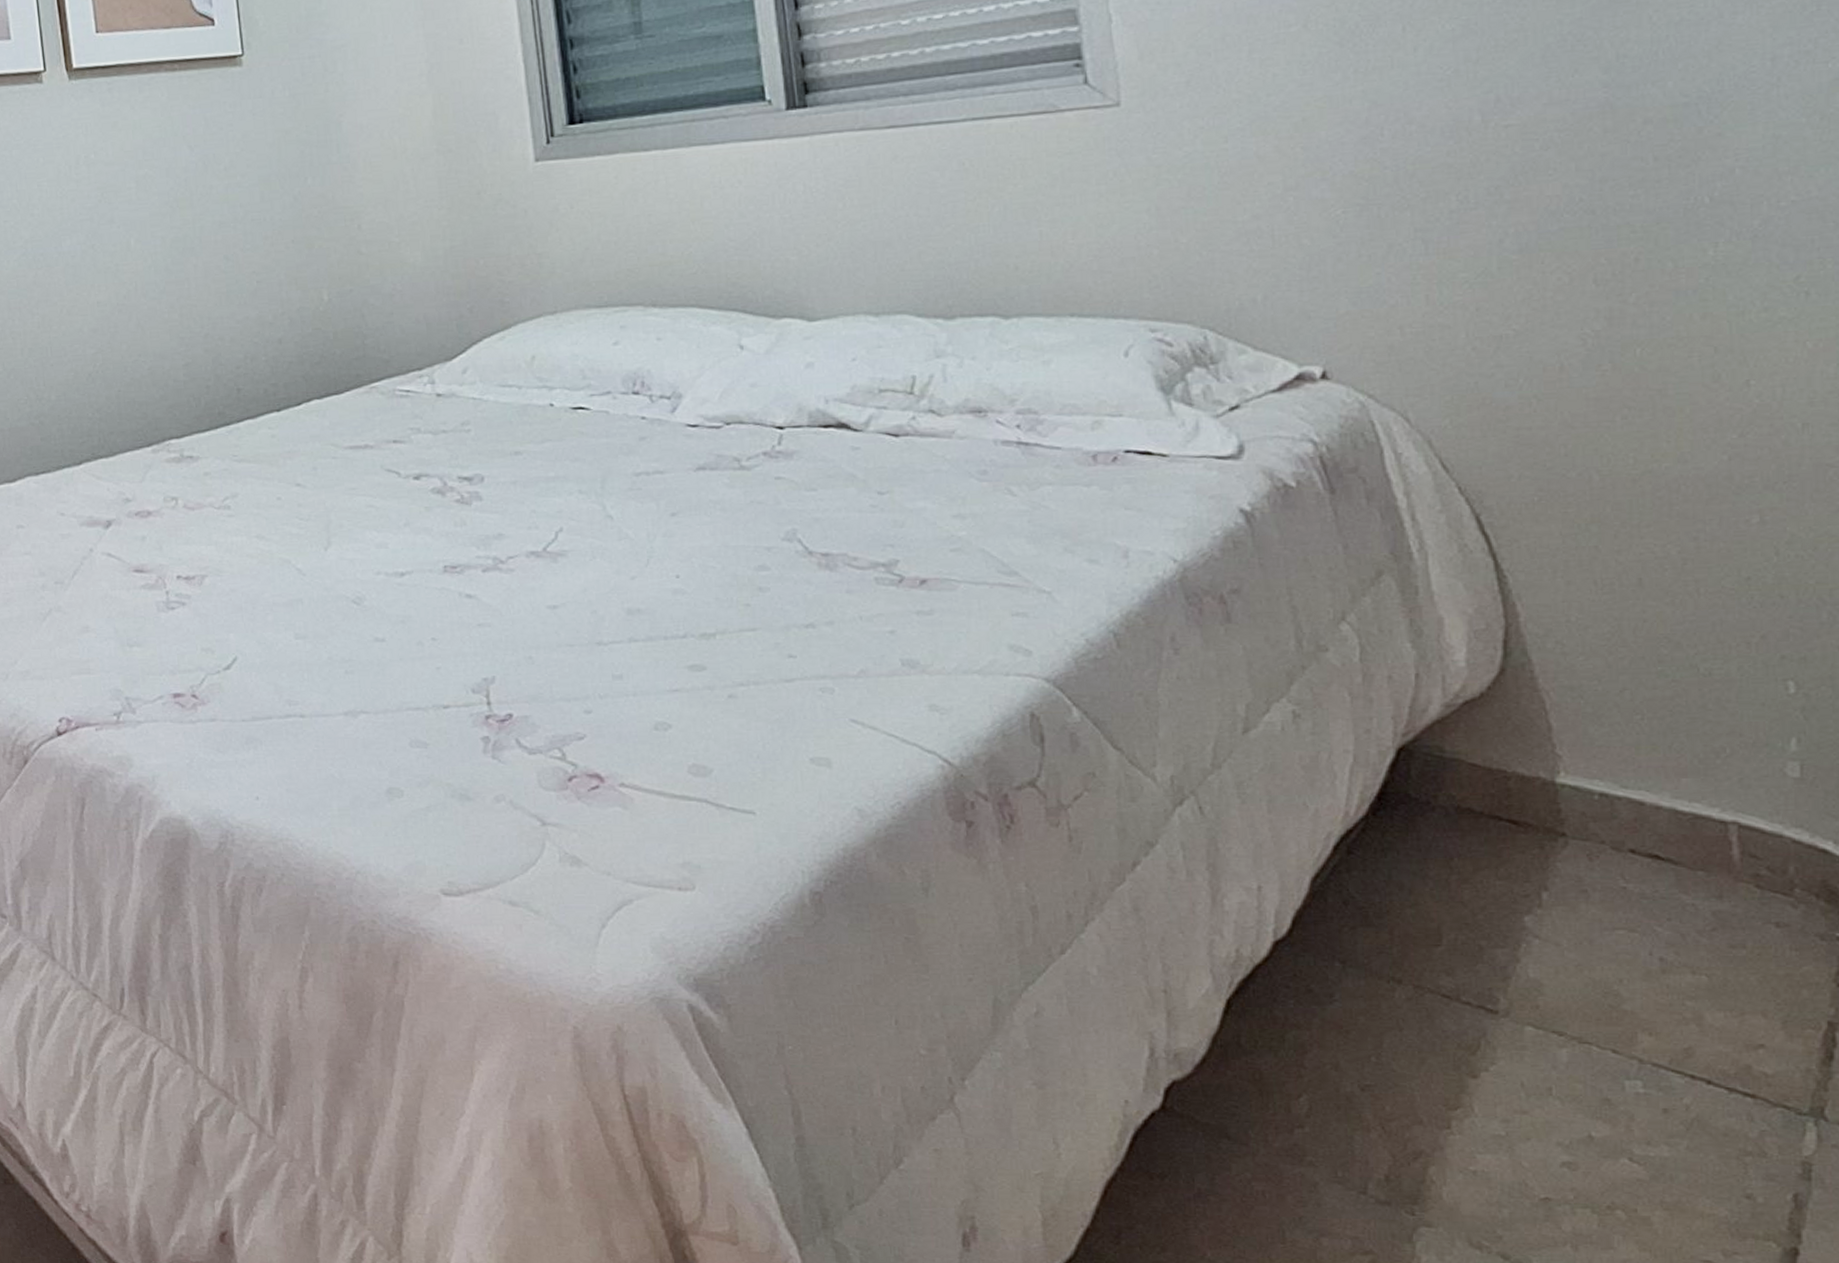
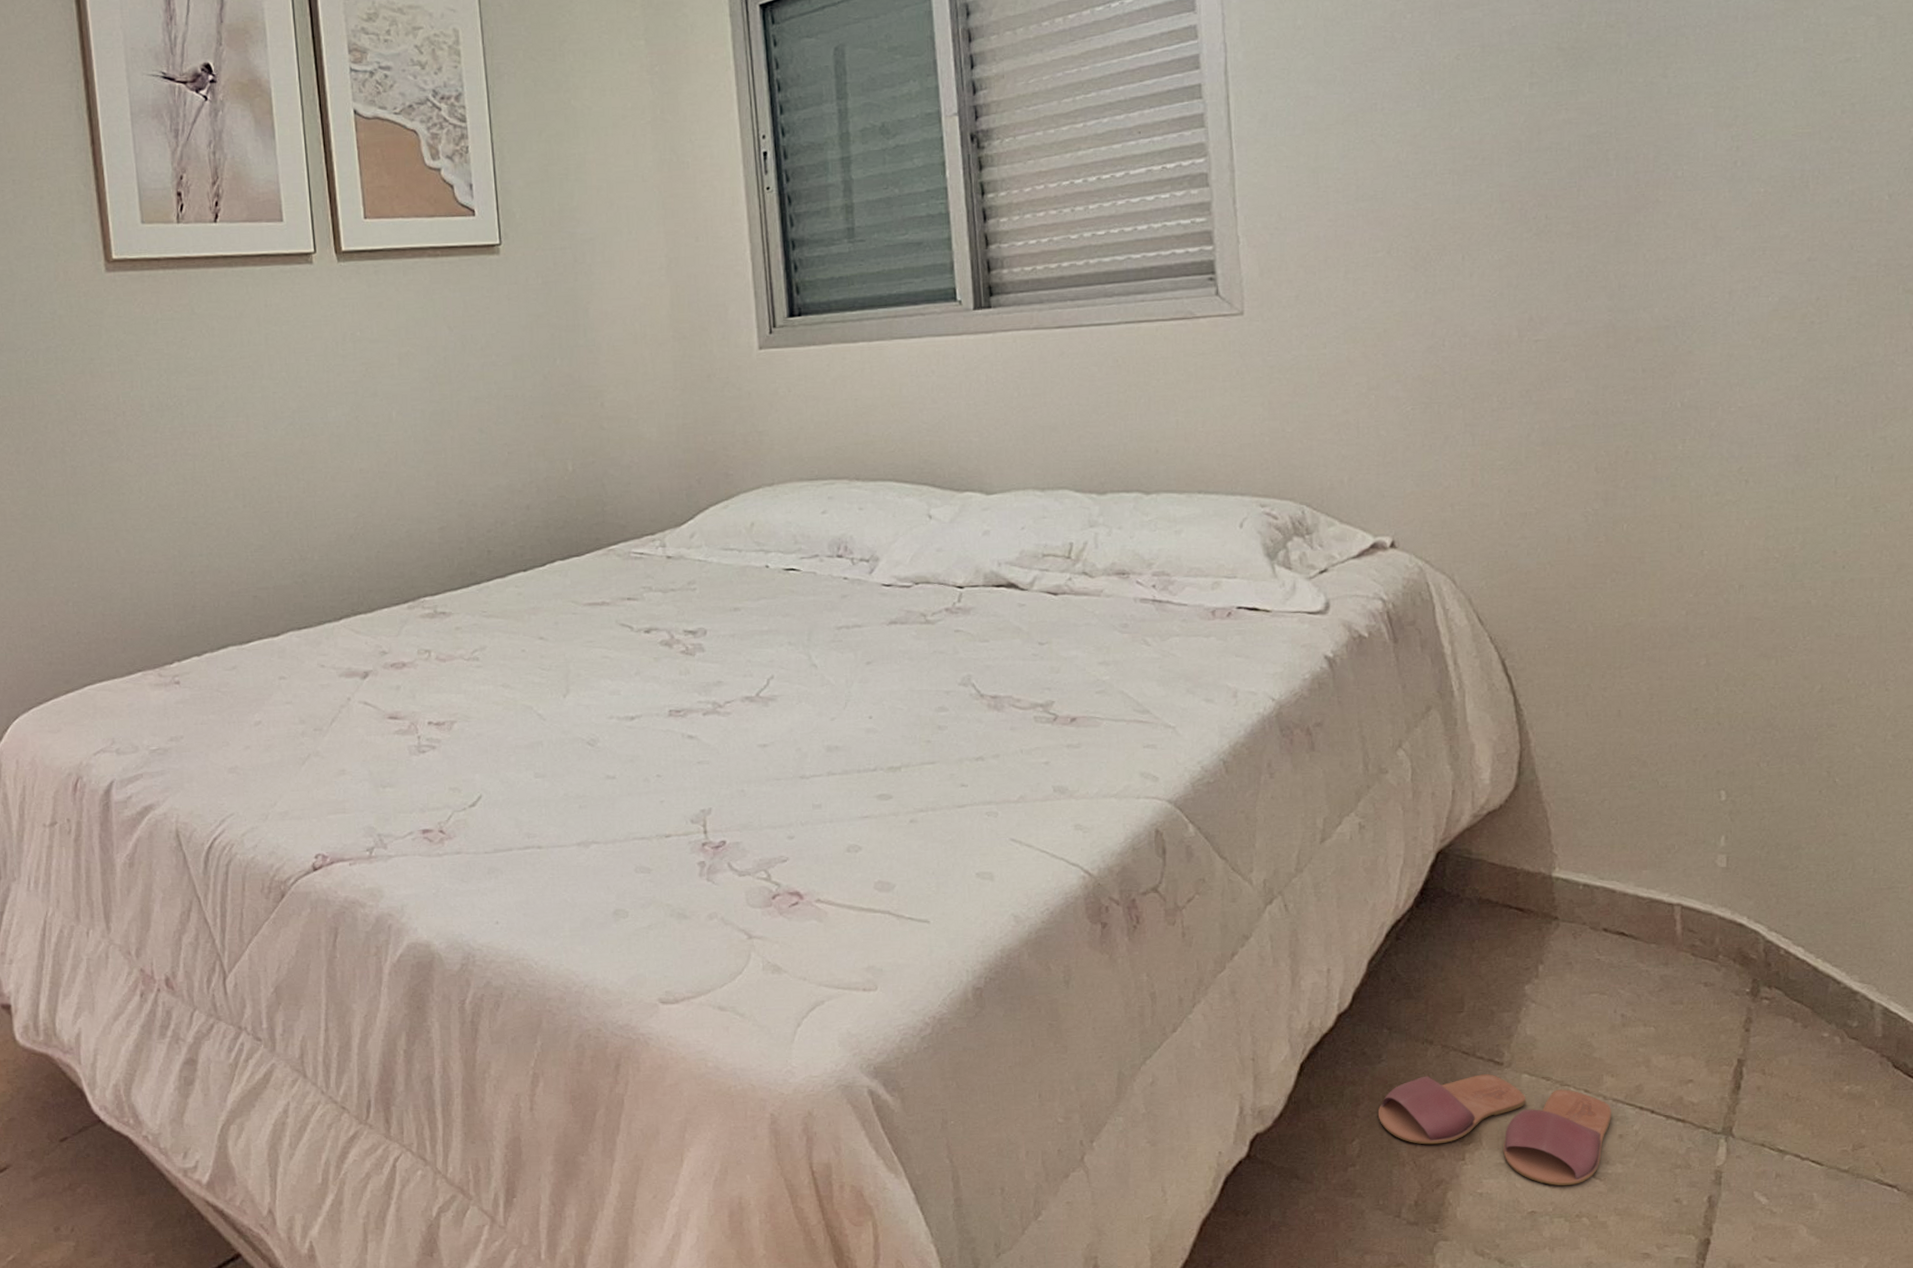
slippers: none [1331,1022,1651,1169] -> present [1377,1074,1611,1186]

